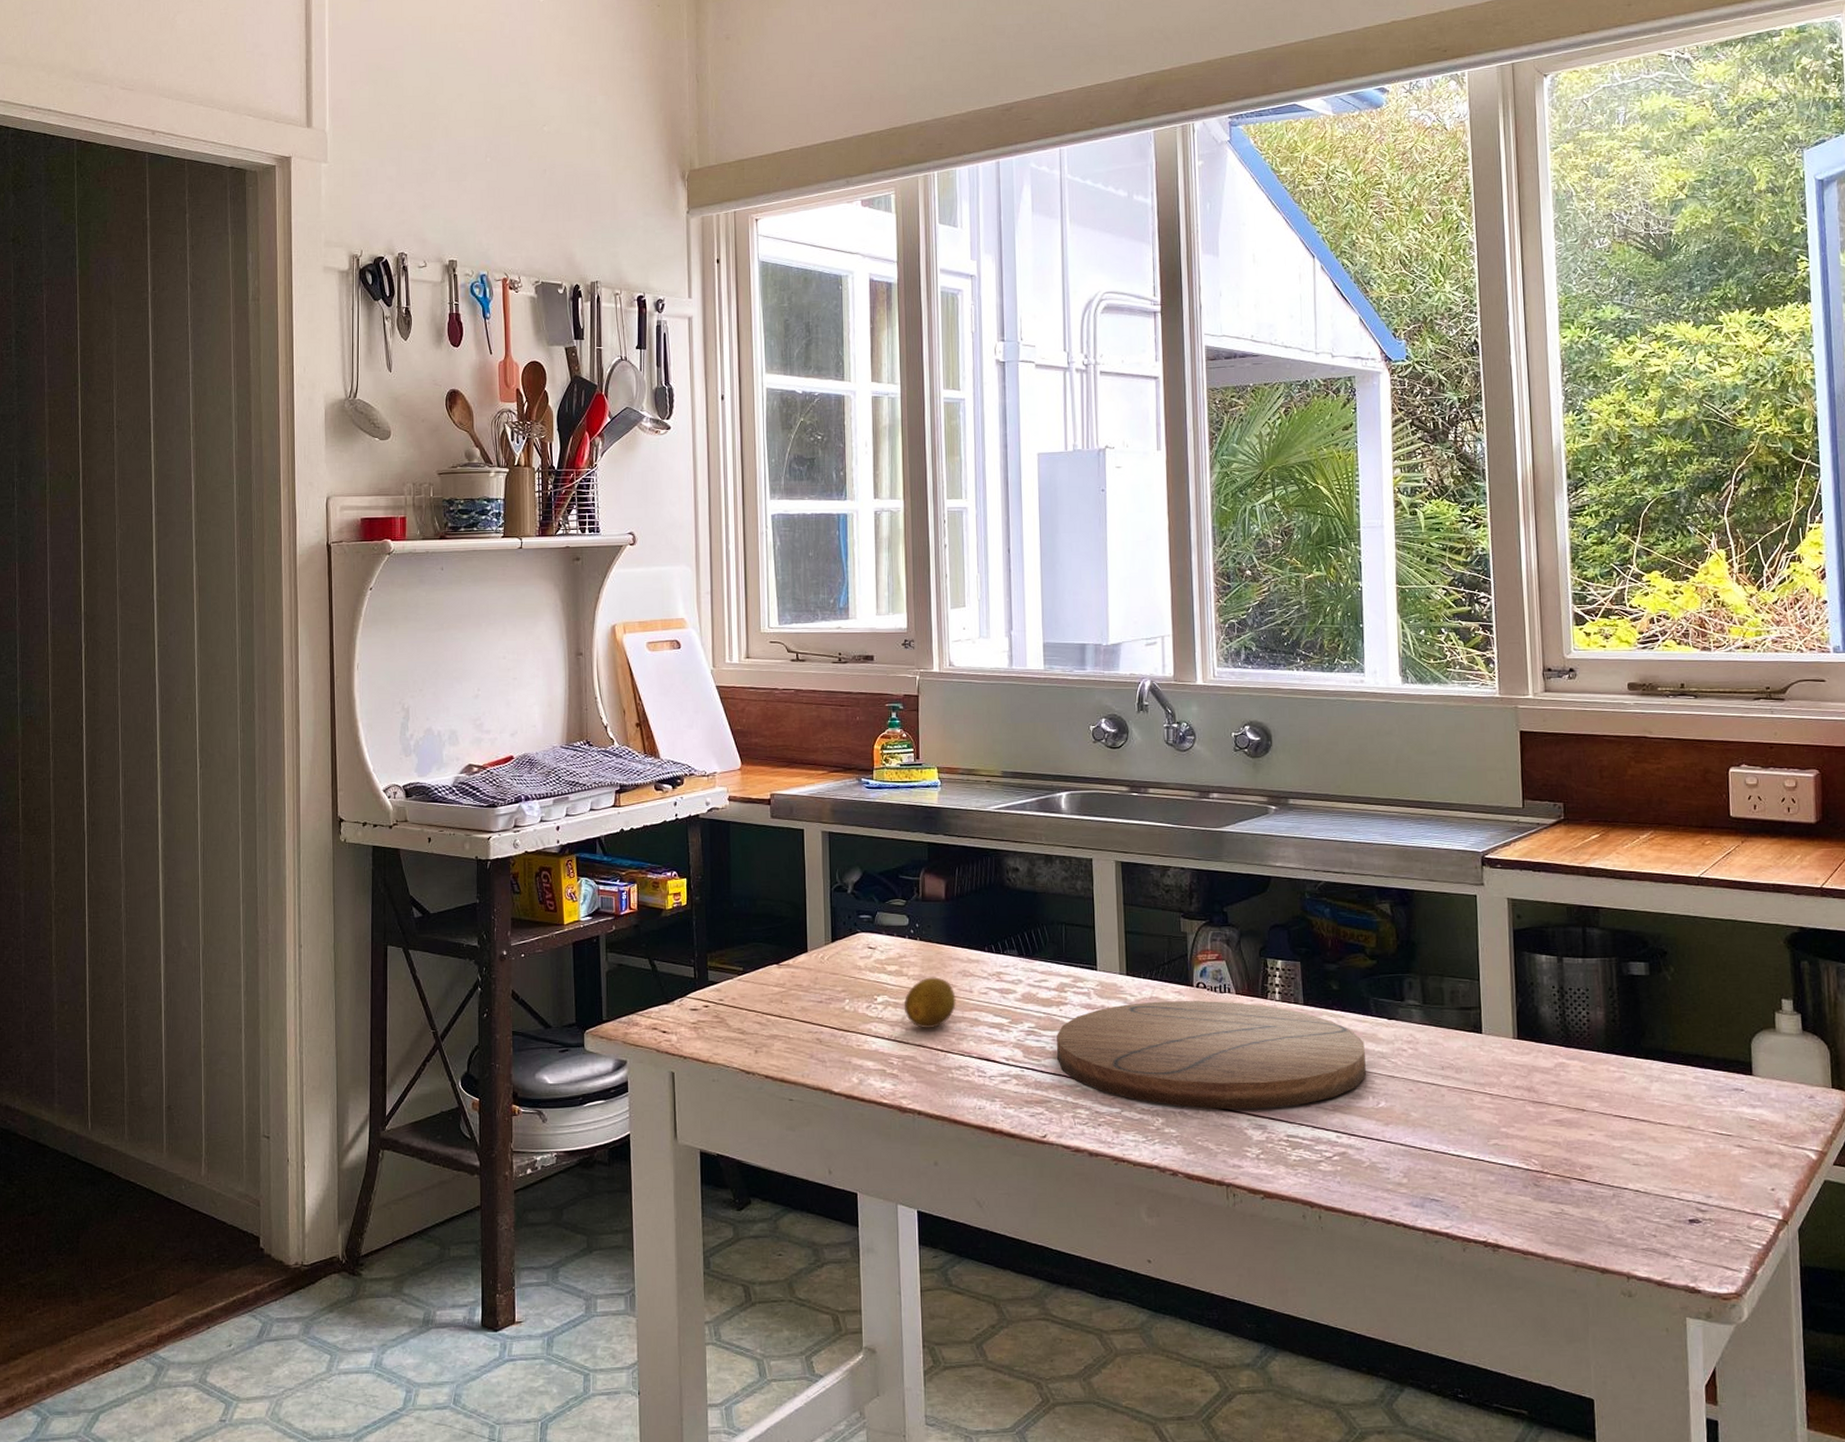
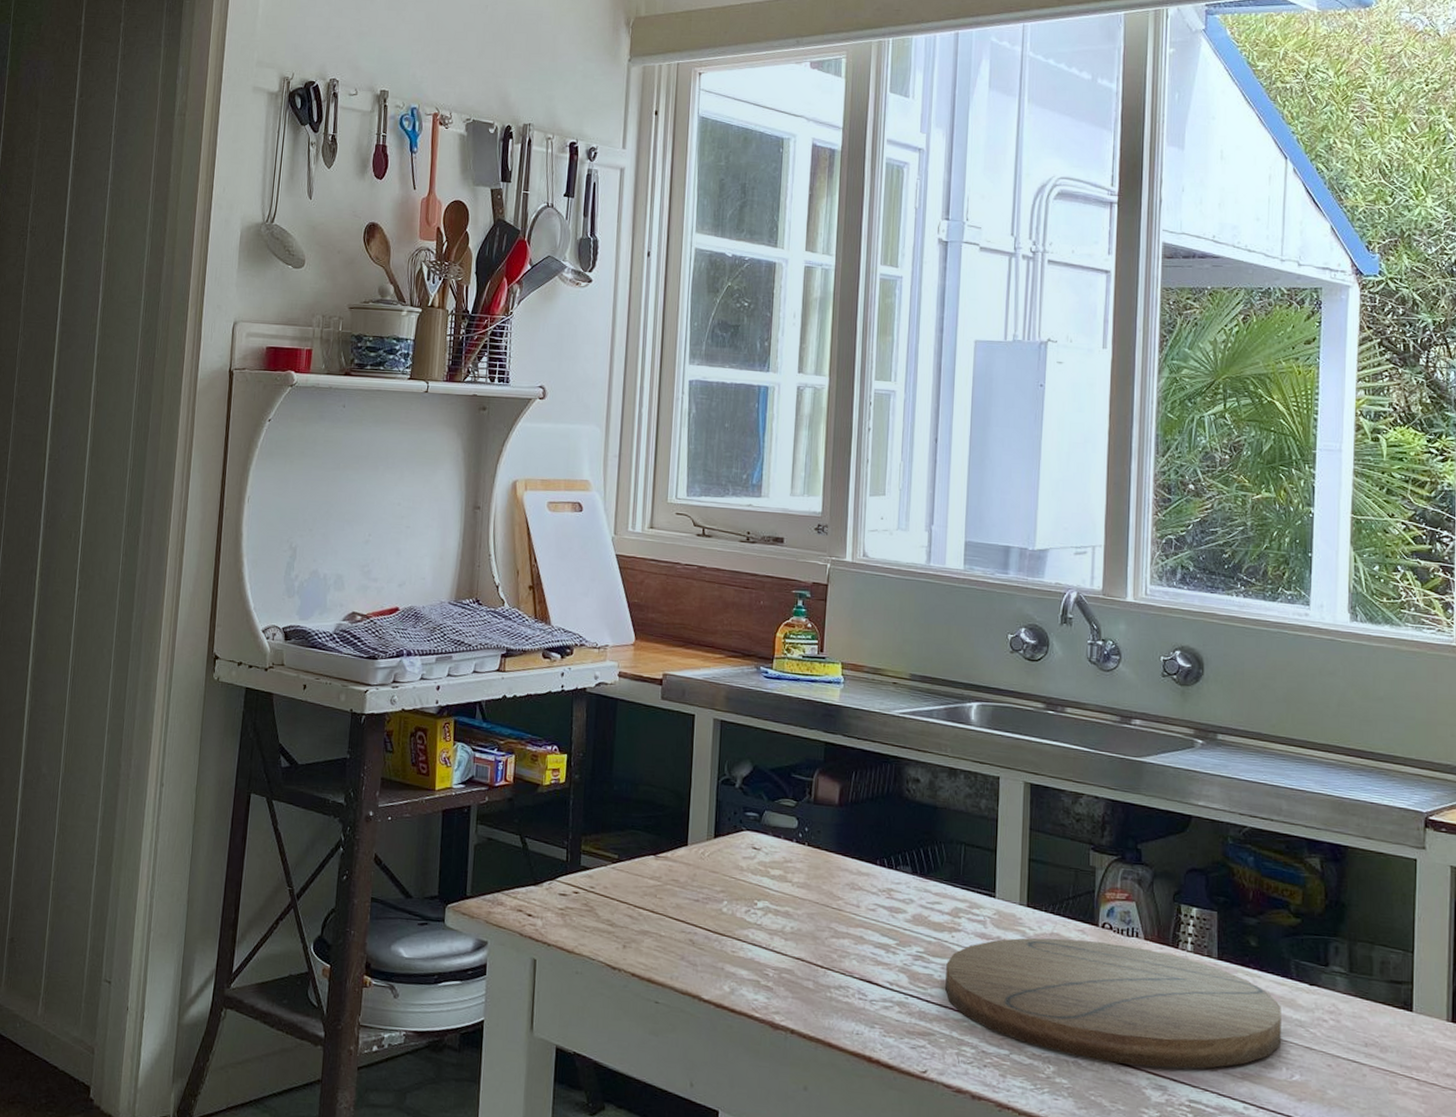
fruit: present [904,977,956,1028] -> none [785,886,841,942]

